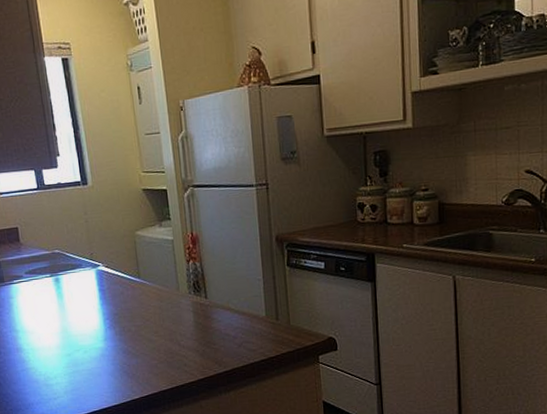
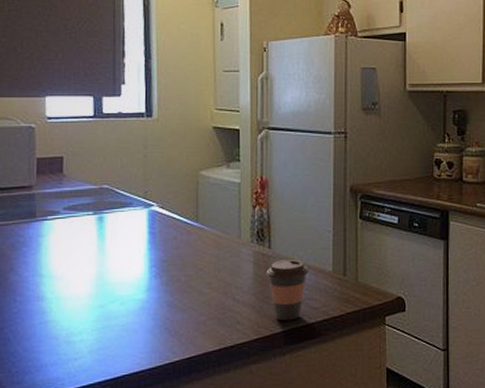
coffee cup: none [205,307,244,363] -> present [266,260,309,321]

